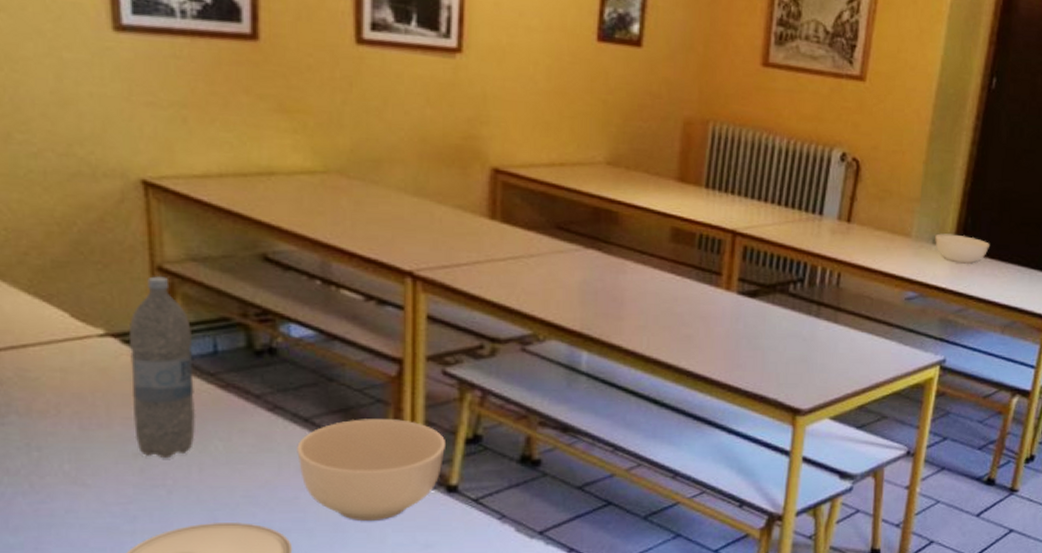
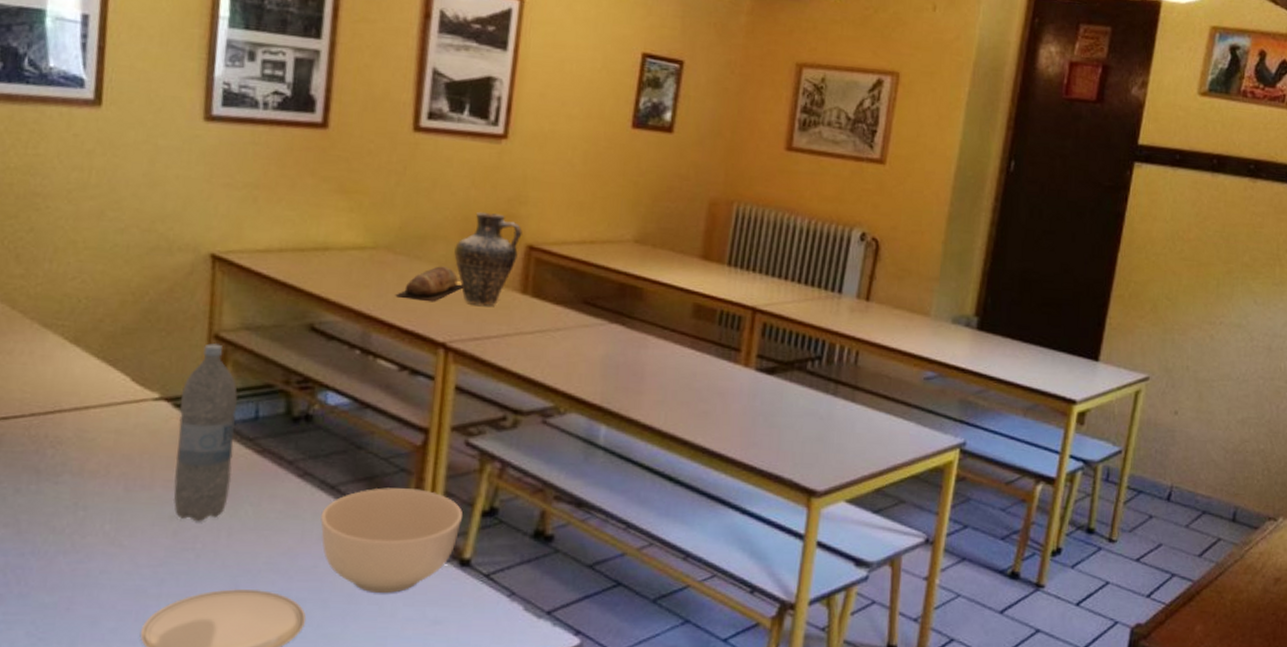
bread loaf: none [353,191,426,228] -> present [395,266,463,301]
jug: none [414,132,486,232] -> present [454,211,523,306]
bowl: present [935,233,991,264] -> none [954,313,1011,344]

